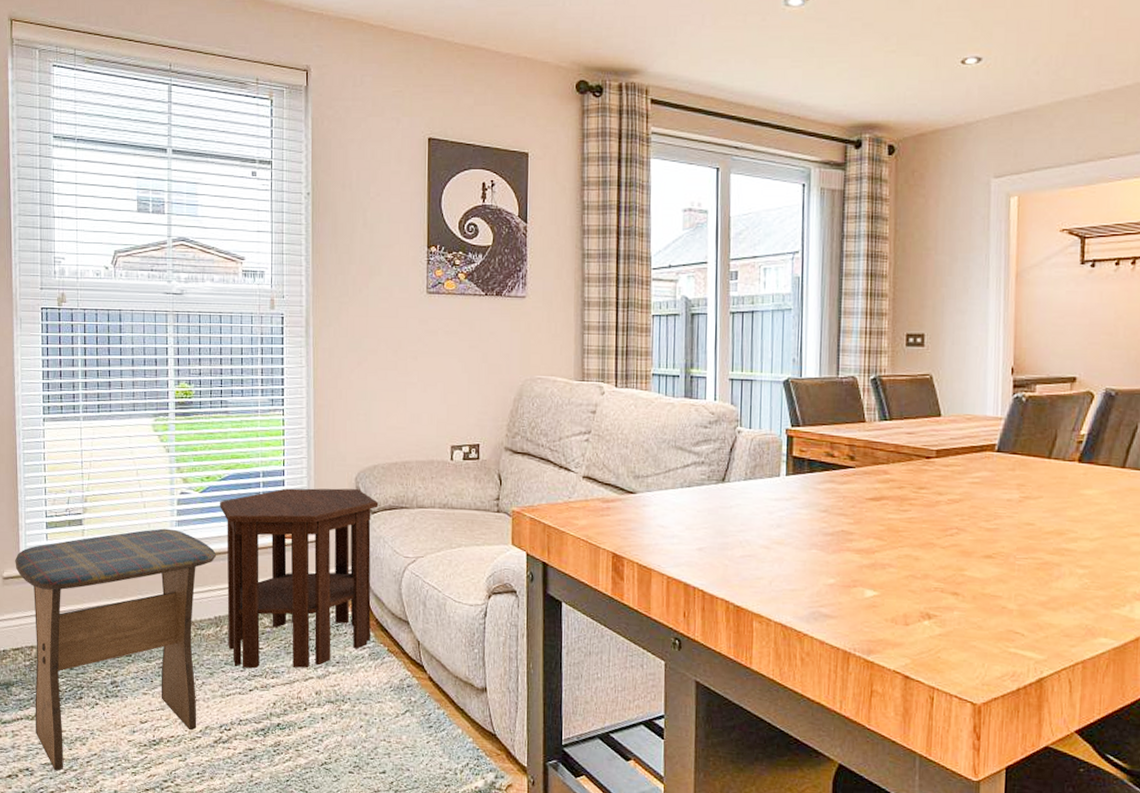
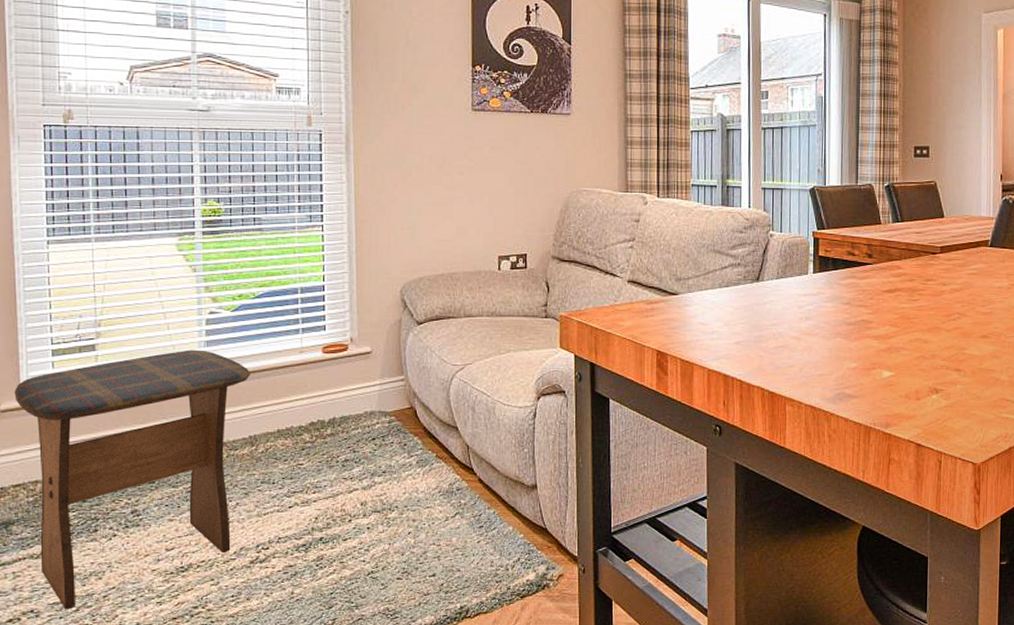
side table: present [220,488,379,669] -> none [254,300,425,485]

